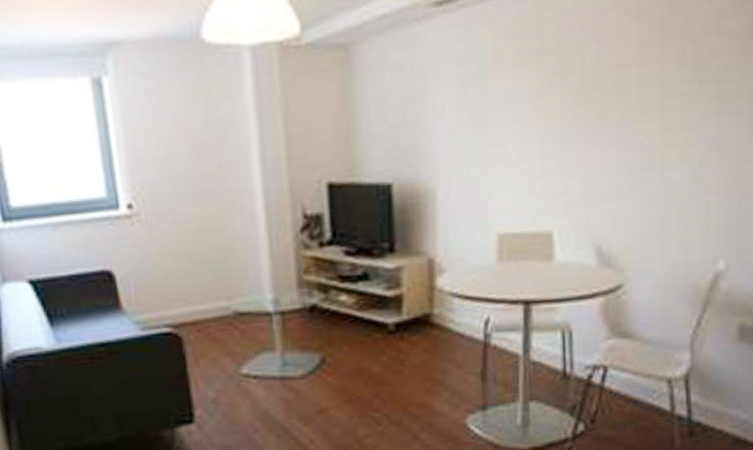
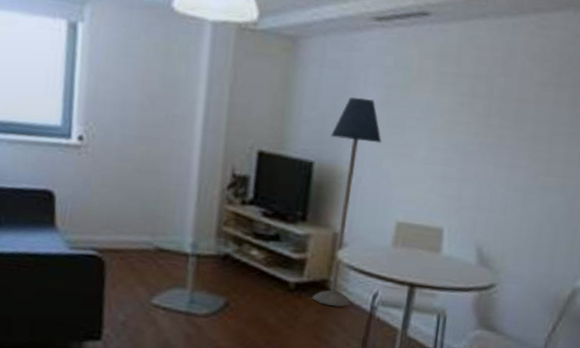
floor lamp: none [406,99,465,343] -> present [312,97,382,307]

